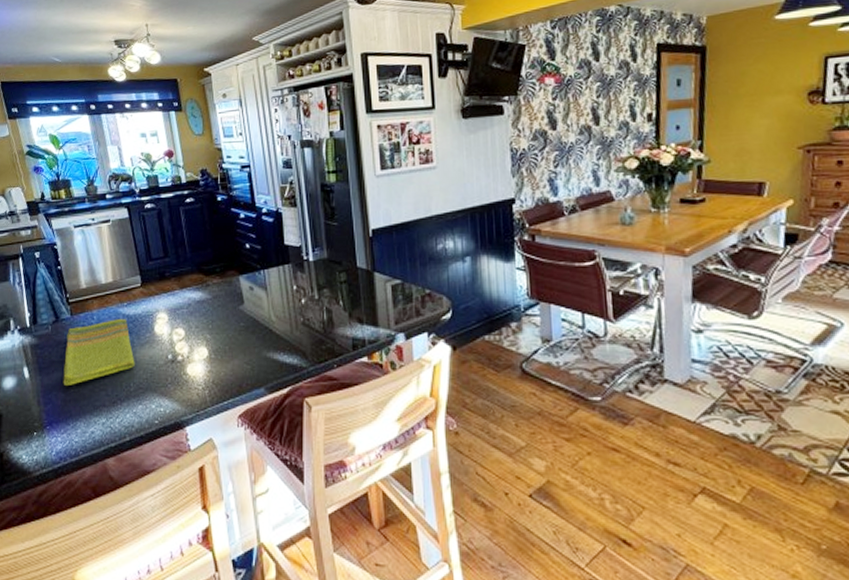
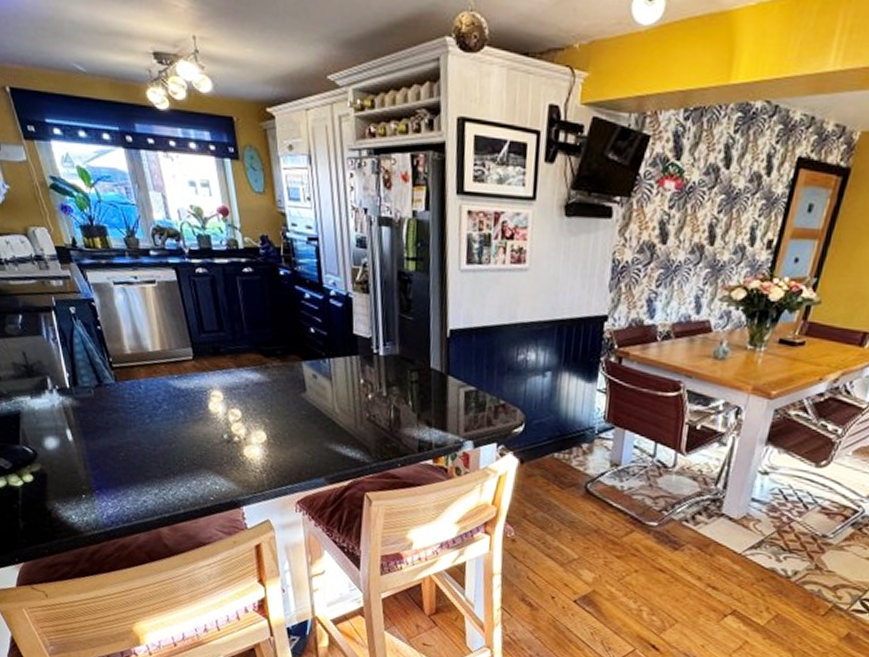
dish towel: present [63,319,135,385] -> none [110,391,188,453]

